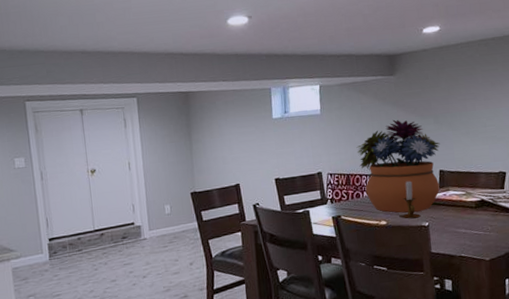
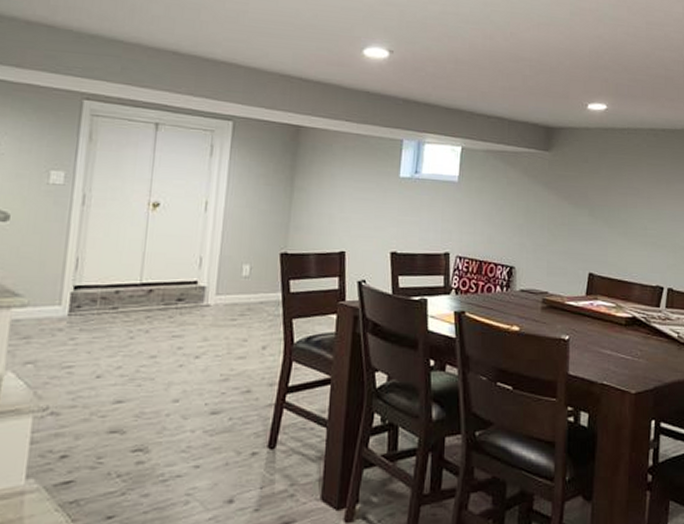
flower arrangement: present [356,119,440,213] -> none [495,203,593,320]
candlestick: present [398,181,421,219] -> none [534,280,562,328]

